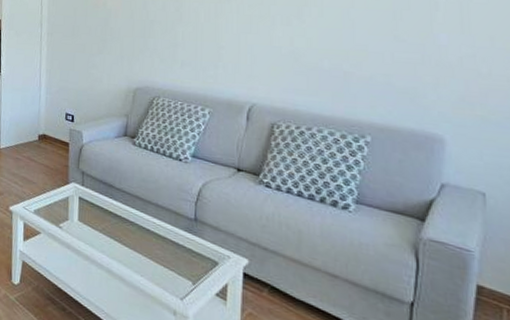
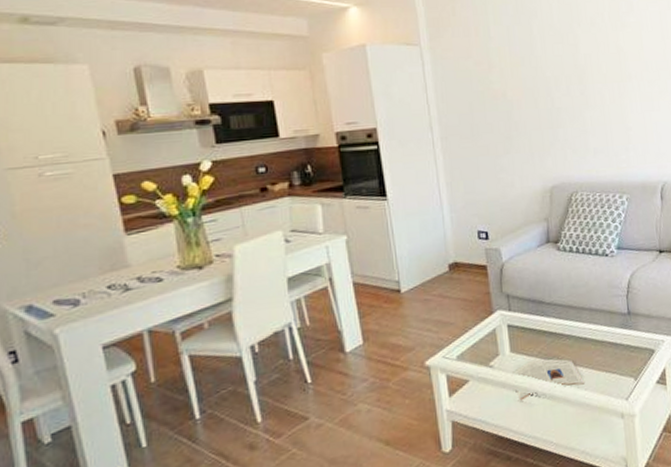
magazine: none [76,233,142,271] -> present [511,358,586,401]

